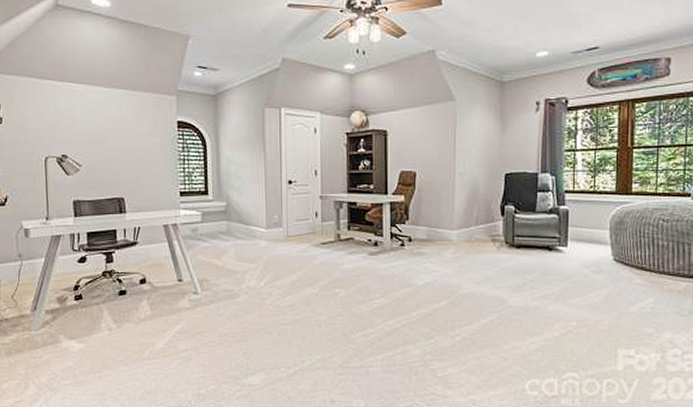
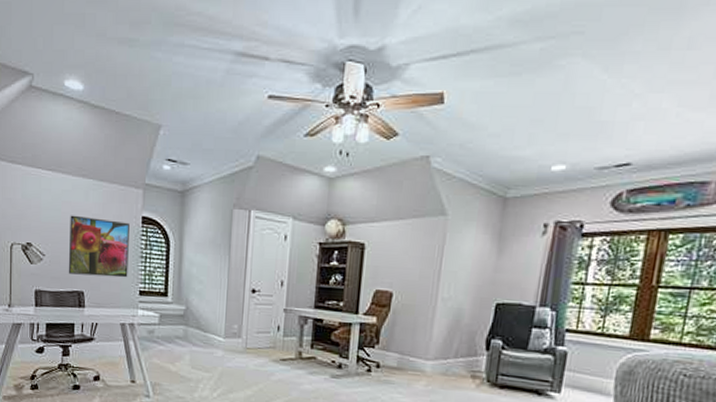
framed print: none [105,125,167,182] -> present [68,215,130,278]

